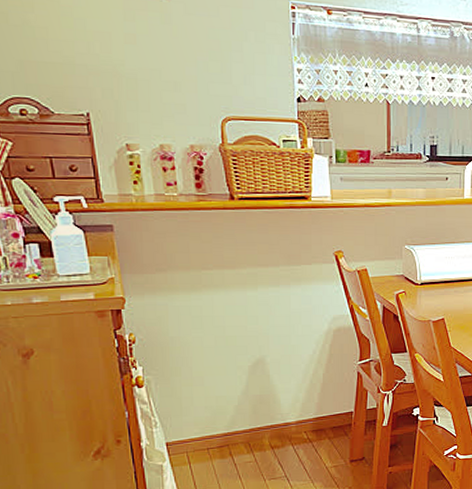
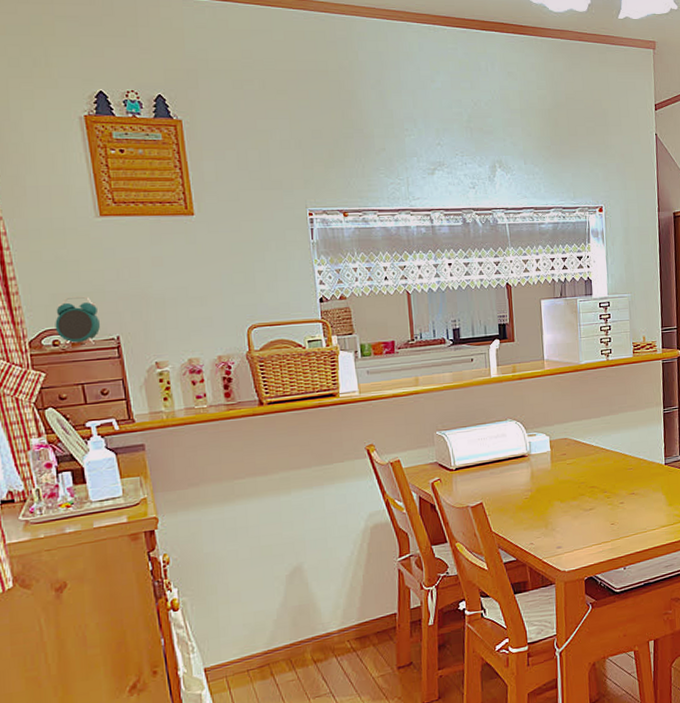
alarm clock: none [22,65,69,119] -> present [55,296,100,348]

